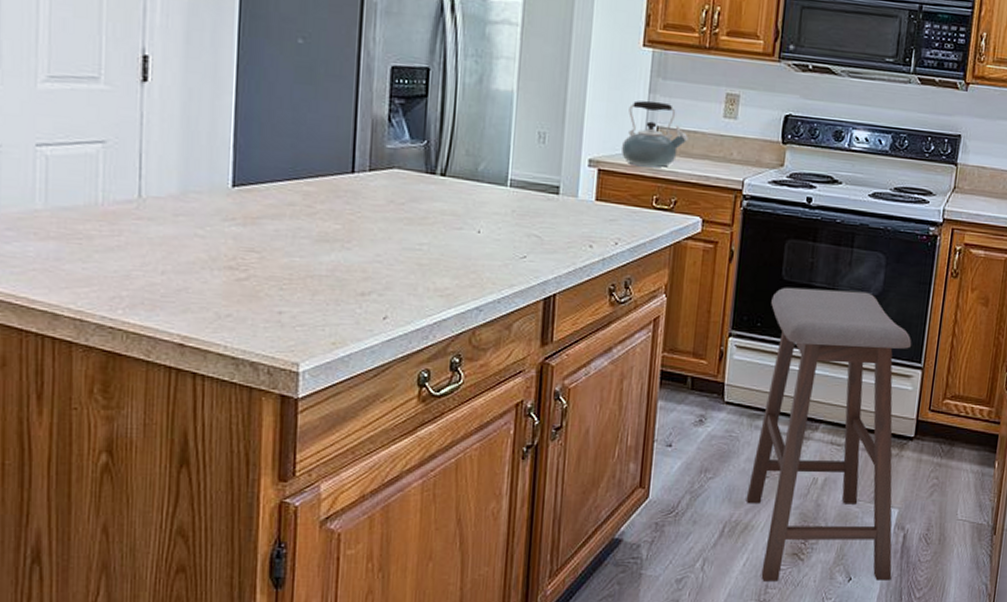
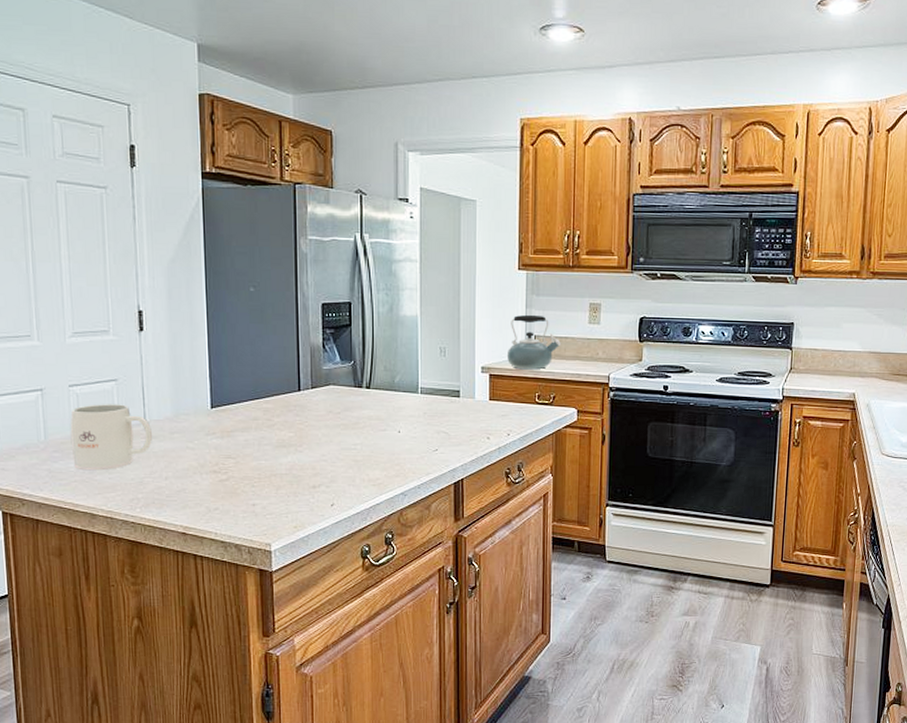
mug: none [32,171,148,258] -> present [70,404,152,471]
bar stool: present [746,287,912,581] -> none [630,462,763,709]

